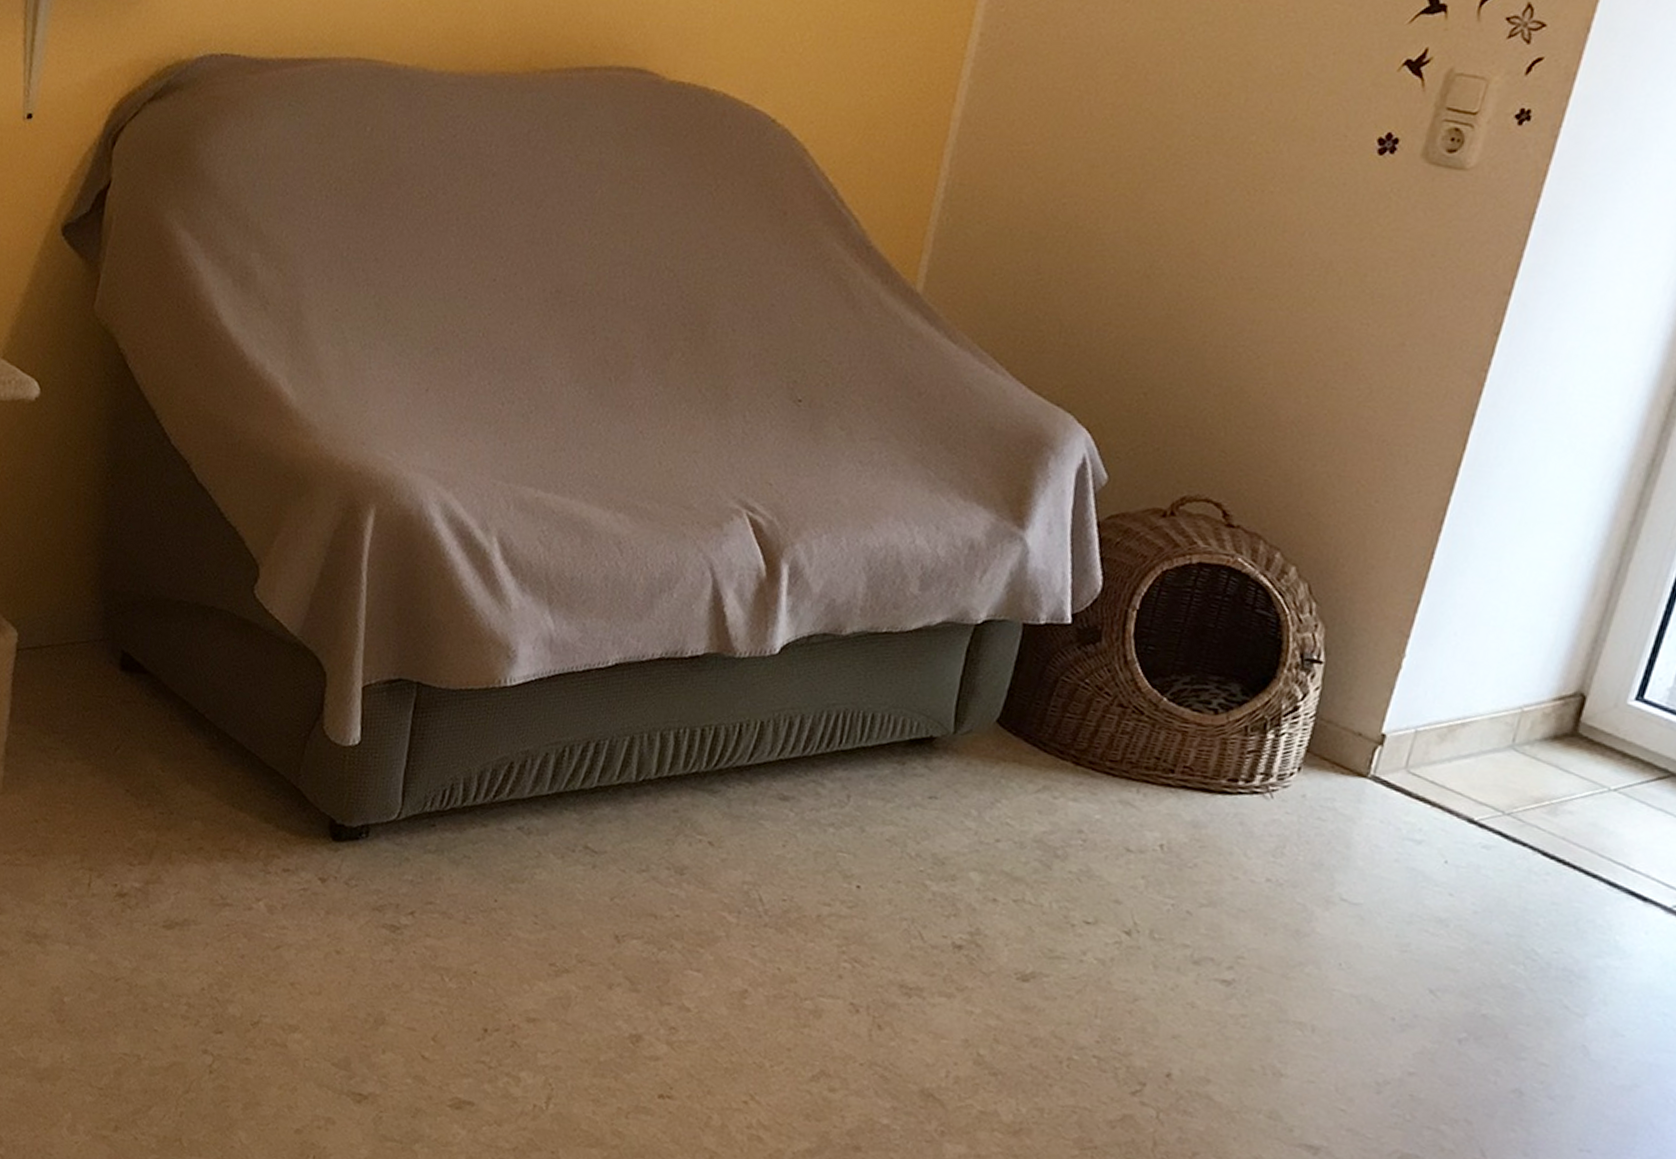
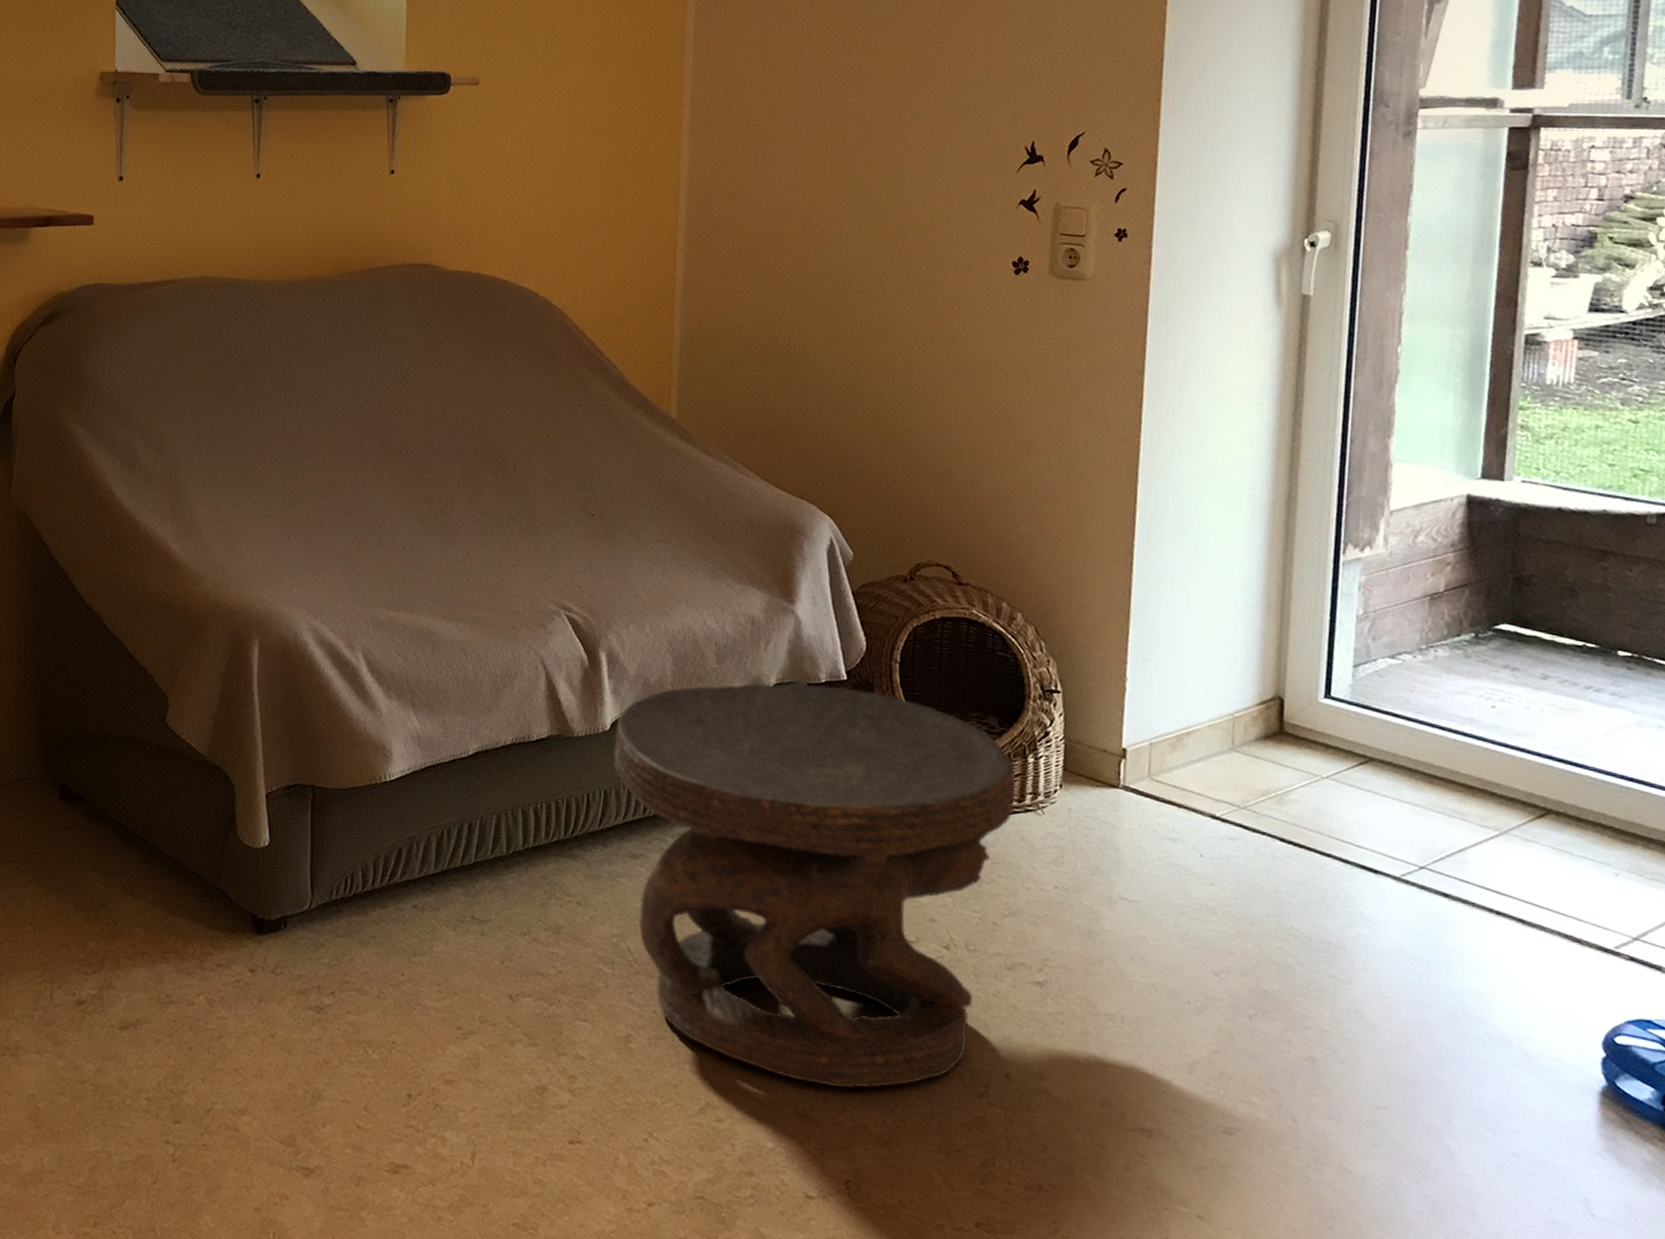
carved stool: none [776,613,1249,1074] -> present [614,684,1014,1089]

